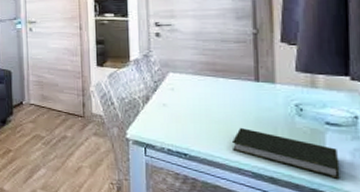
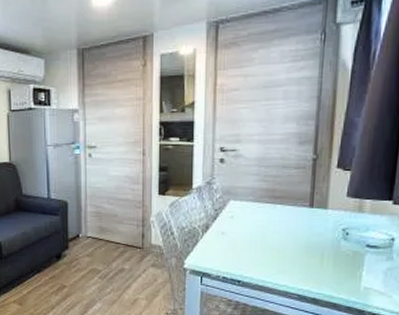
book: present [233,127,340,179] -> none [283,252,374,297]

